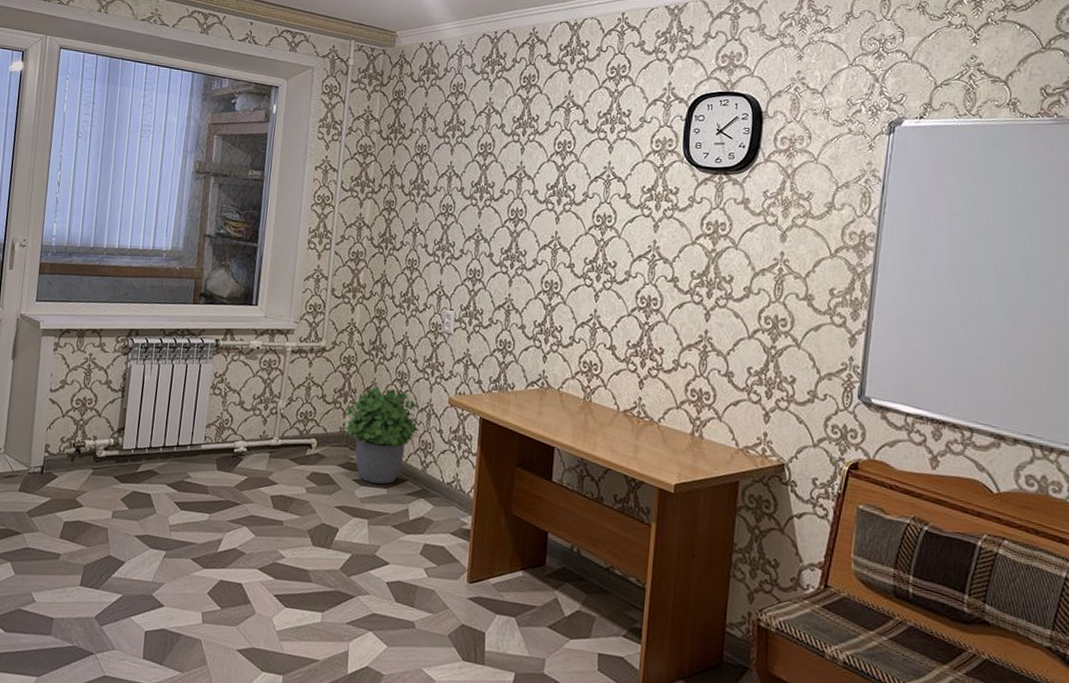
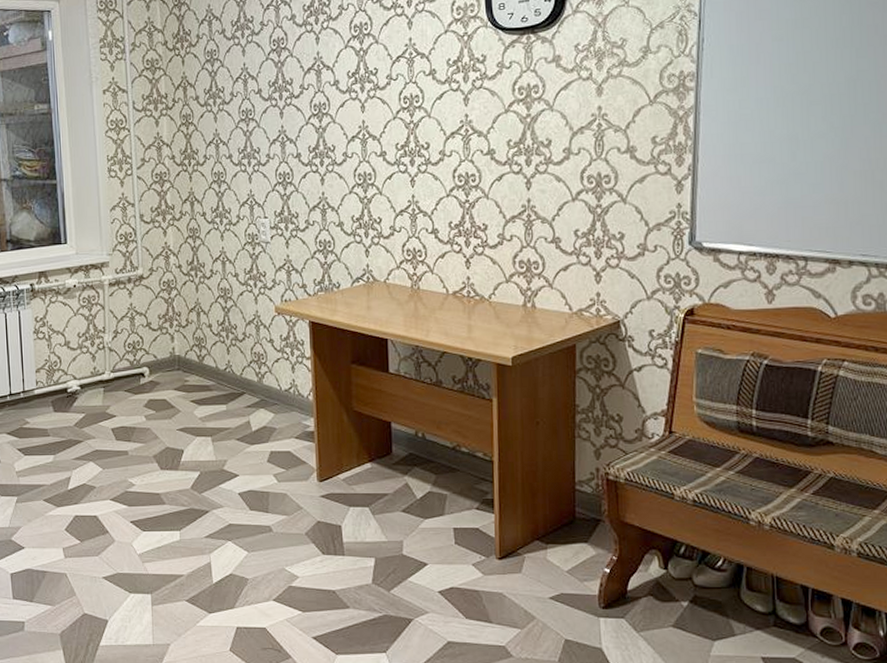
potted plant: present [345,385,419,484] -> none [173,304,249,401]

